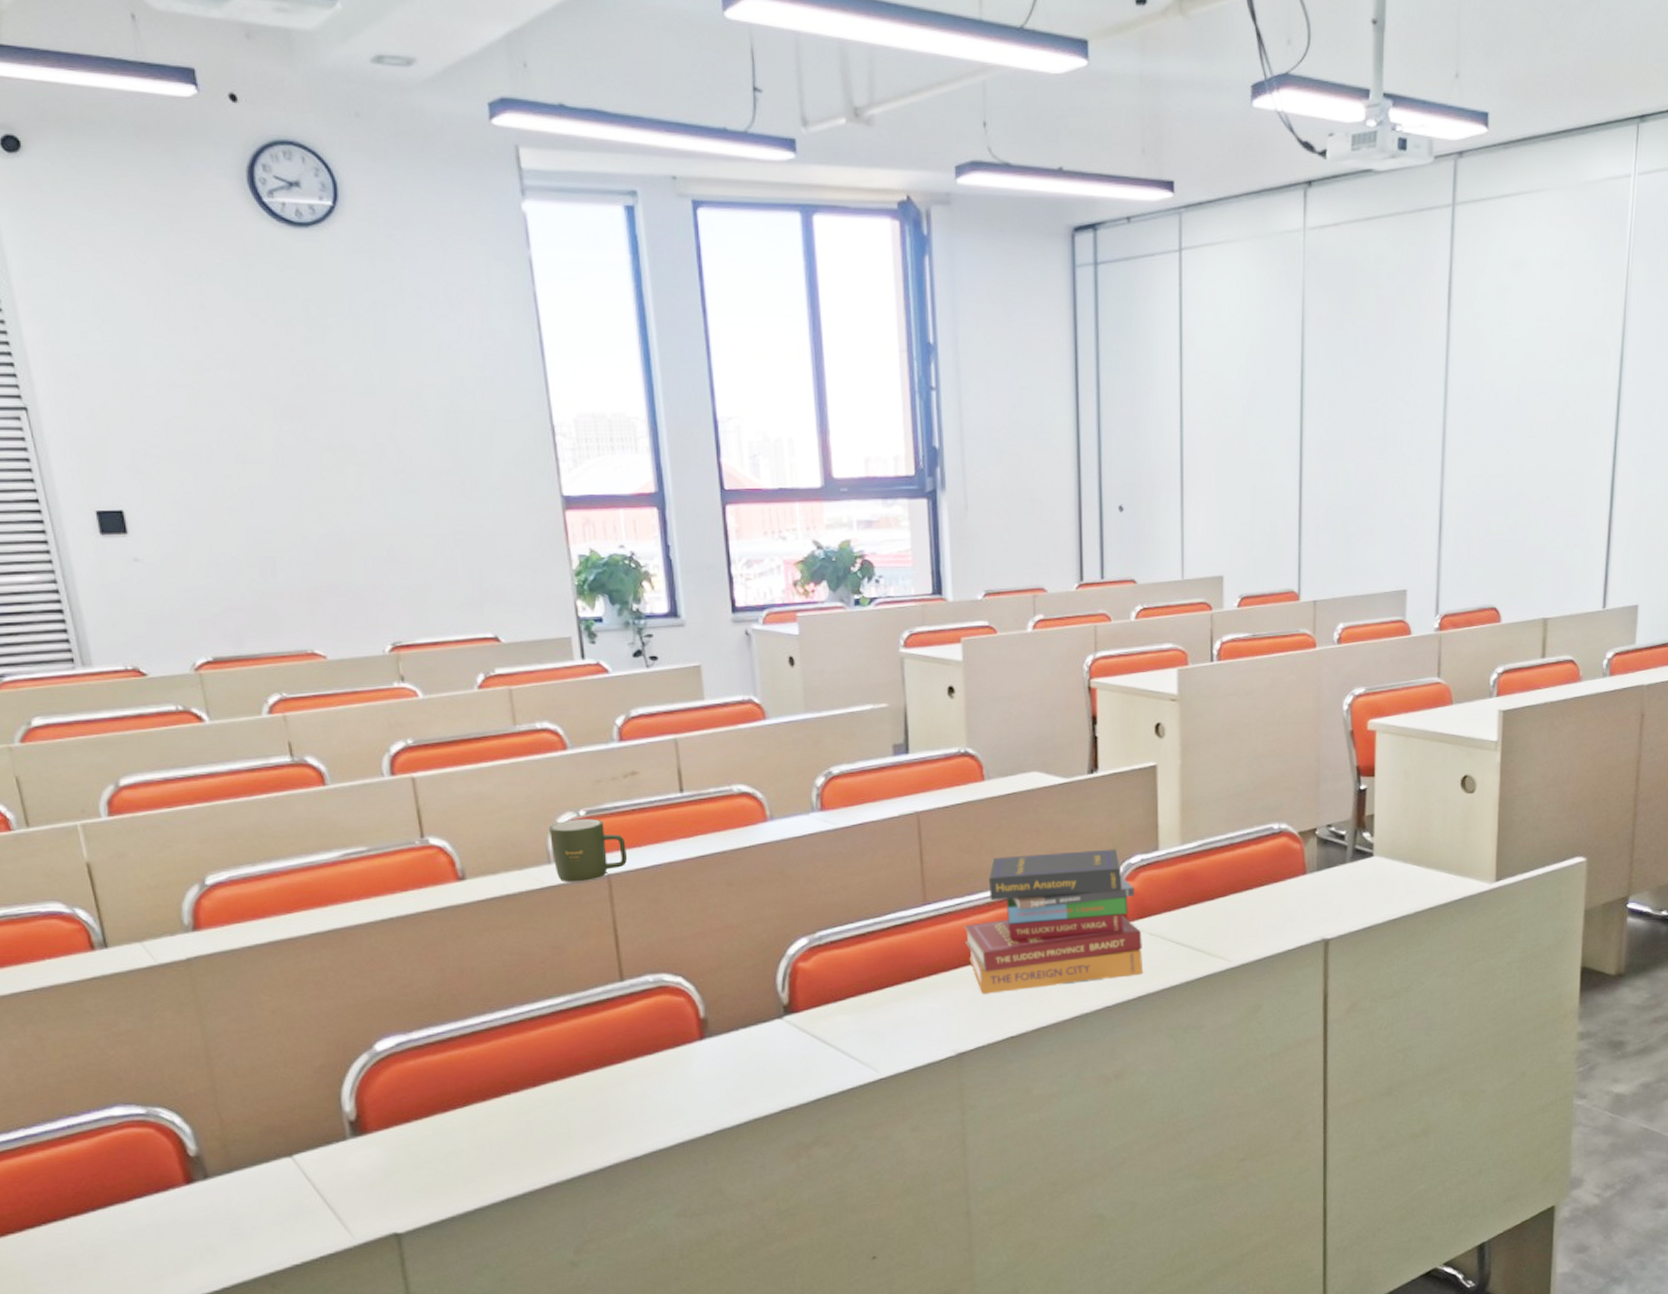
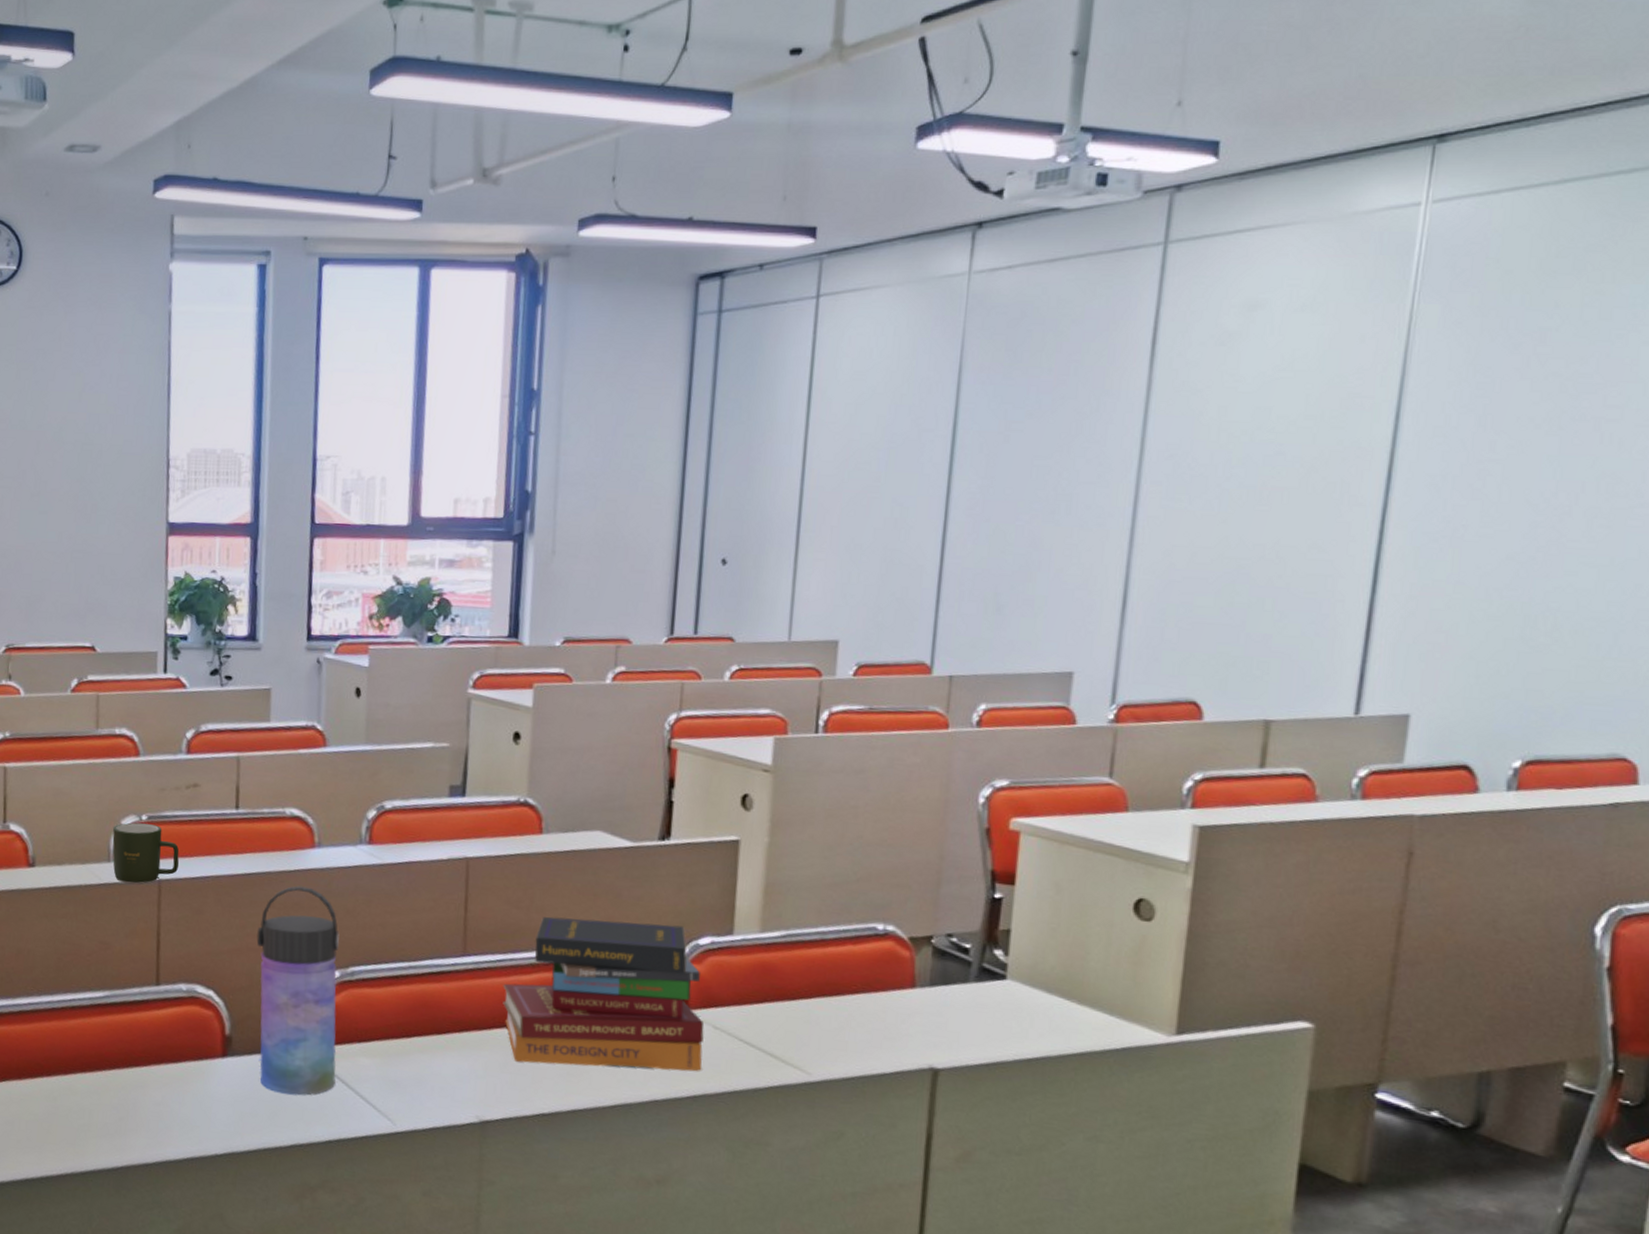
water bottle: none [719,861,816,1064] -> present [256,885,340,1095]

